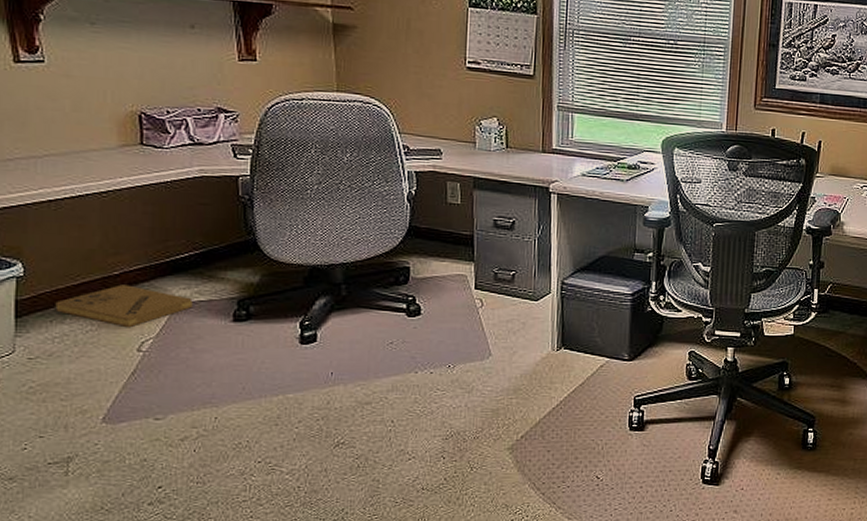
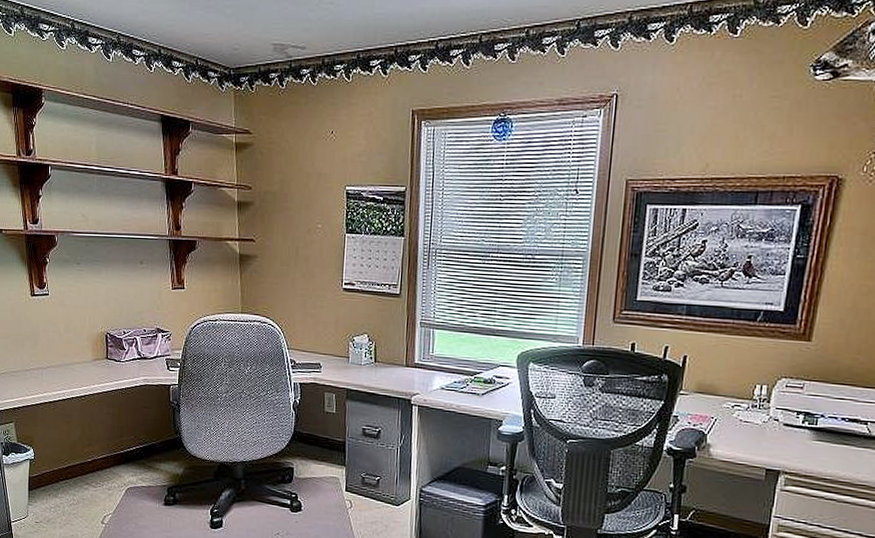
cardboard box: present [55,284,193,328] -> none [52,469,138,504]

